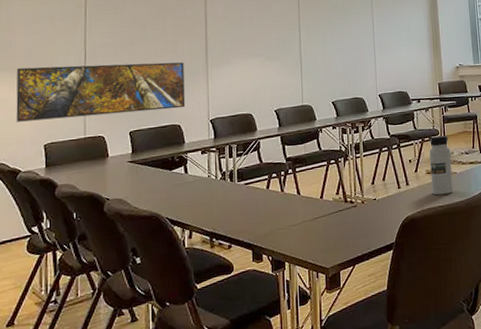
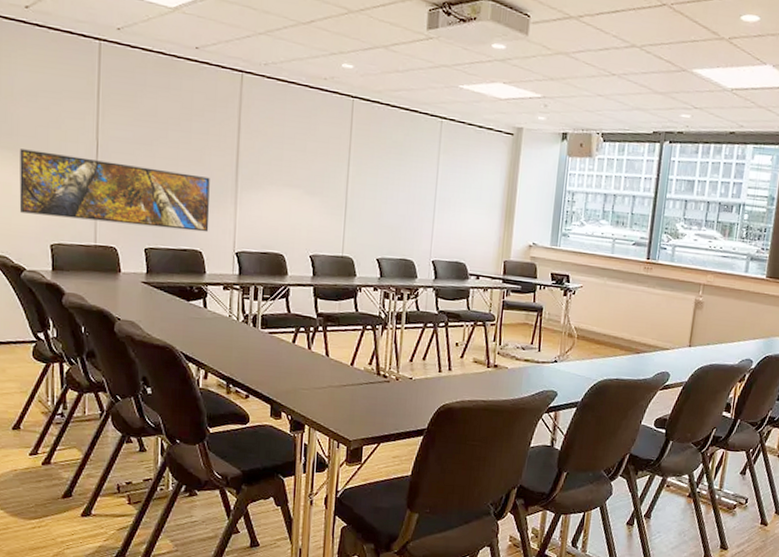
water bottle: present [429,135,454,195] -> none [476,321,506,389]

